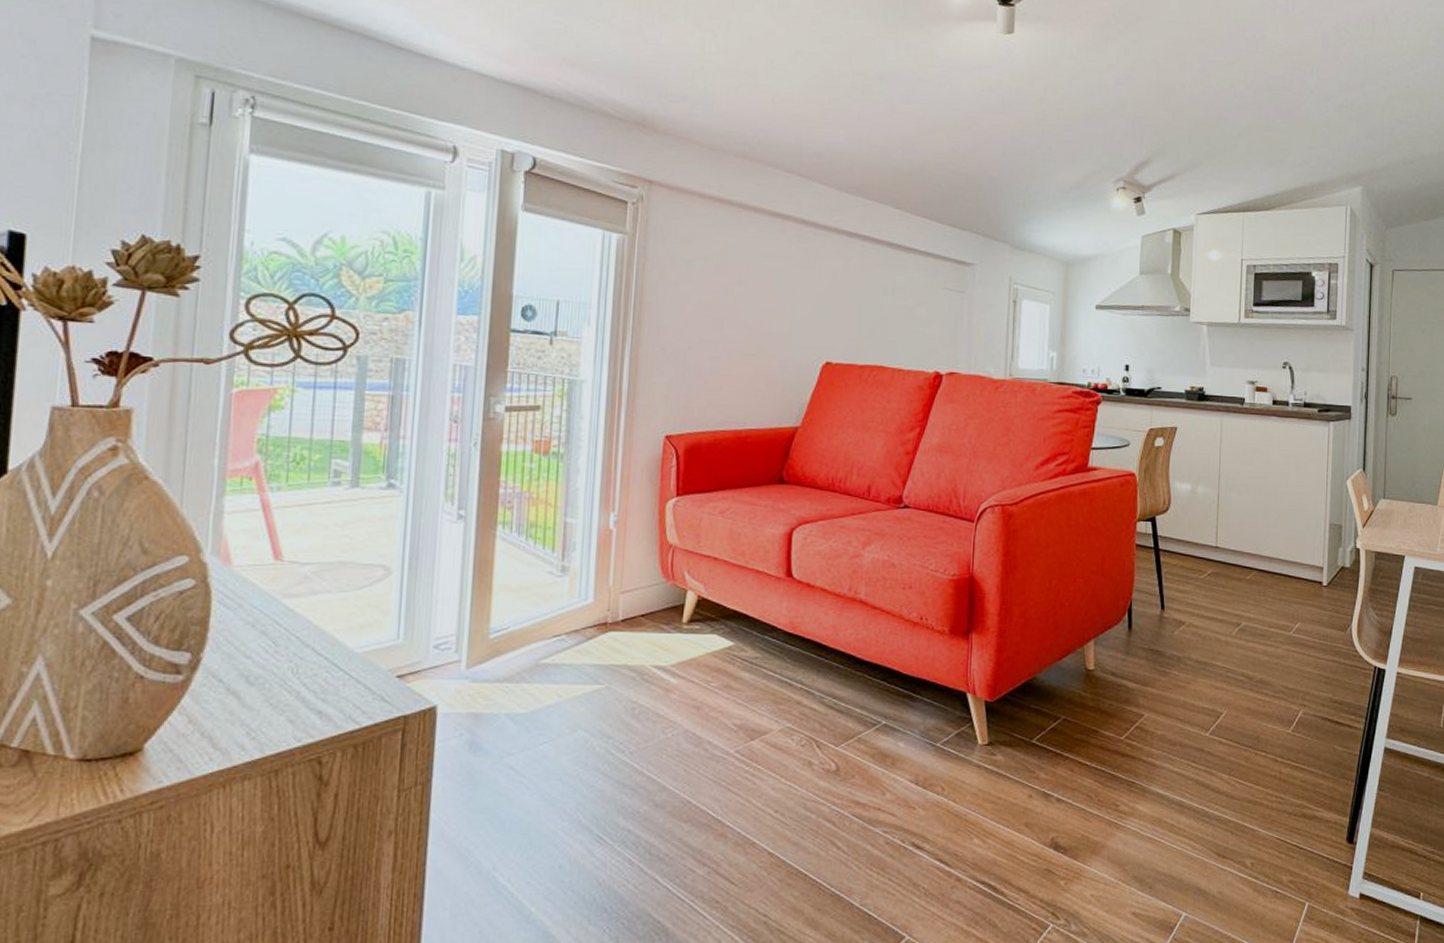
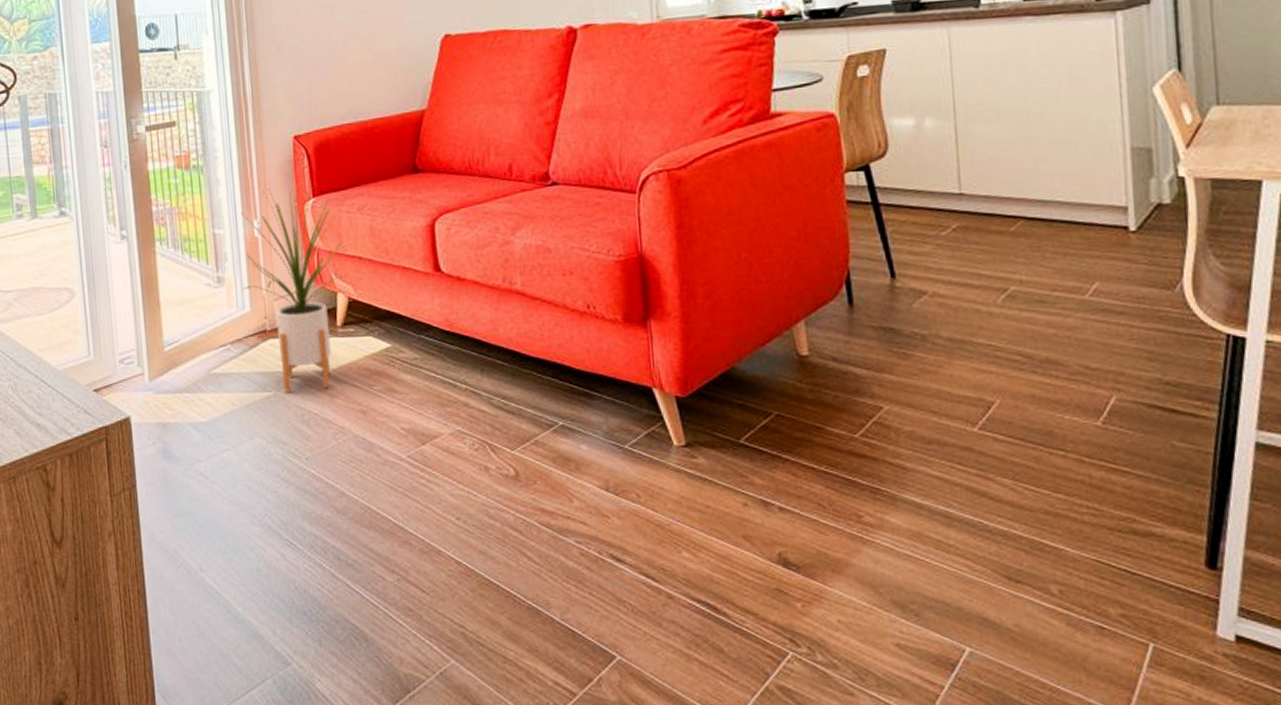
house plant: none [589,483,706,685] -> present [240,187,348,392]

